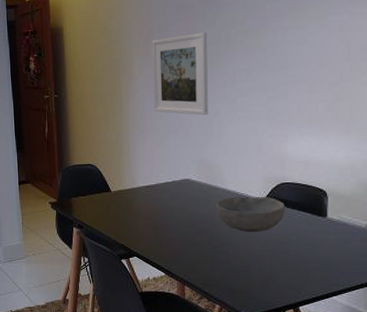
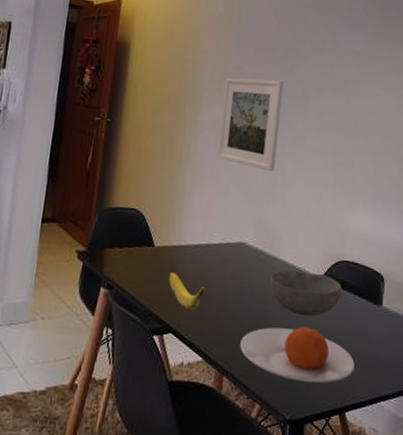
banana: none [127,209,161,237] -> present [168,271,207,309]
plate: none [196,242,304,285] -> present [240,327,355,383]

